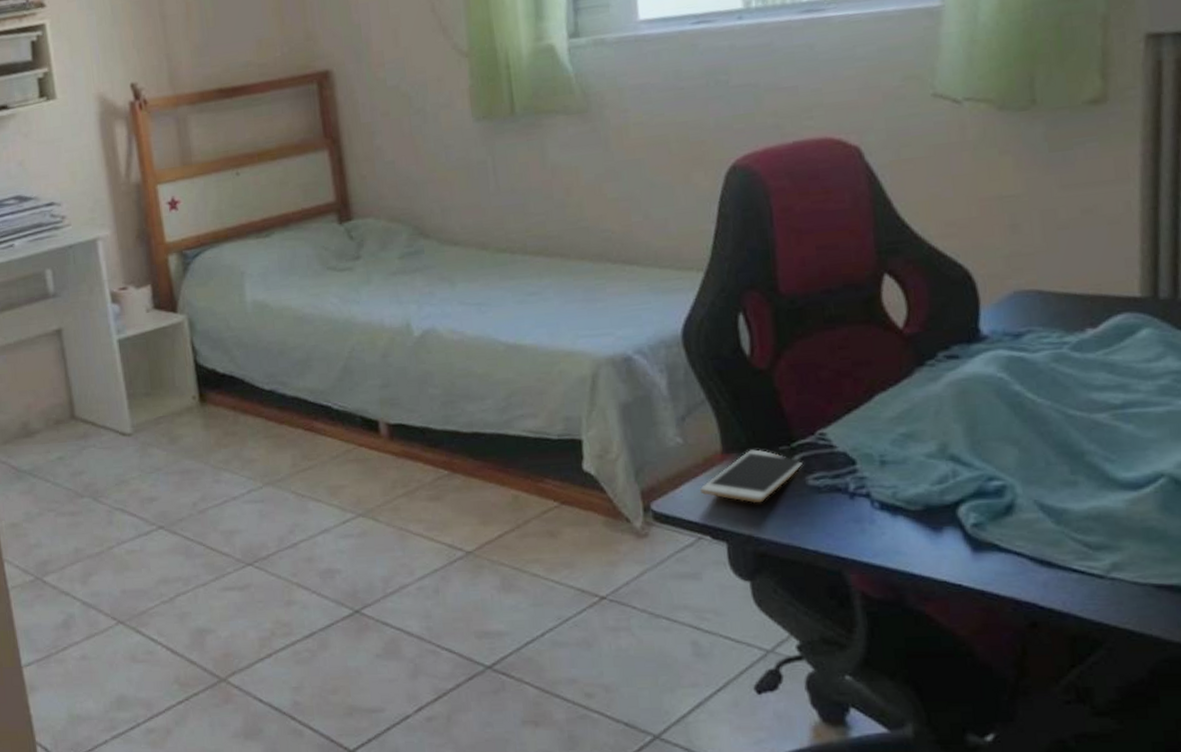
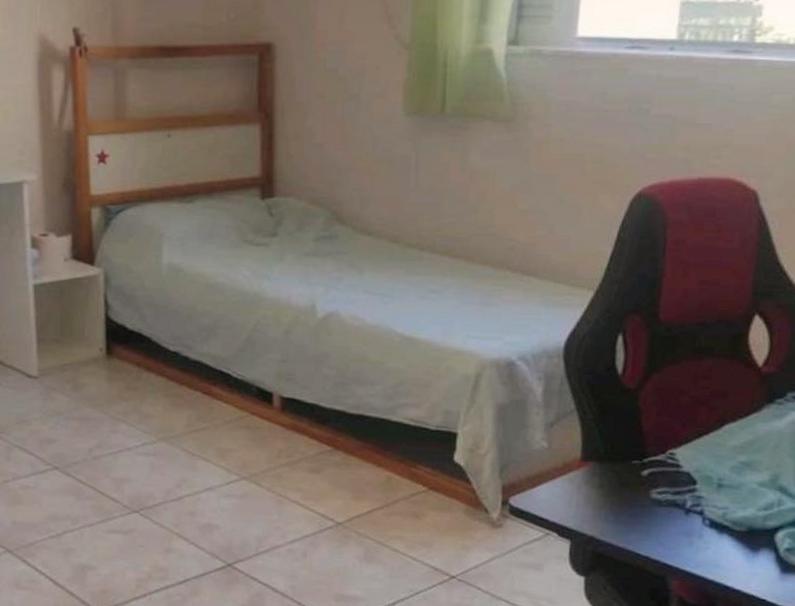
cell phone: present [700,449,802,502] -> none [555,460,650,508]

